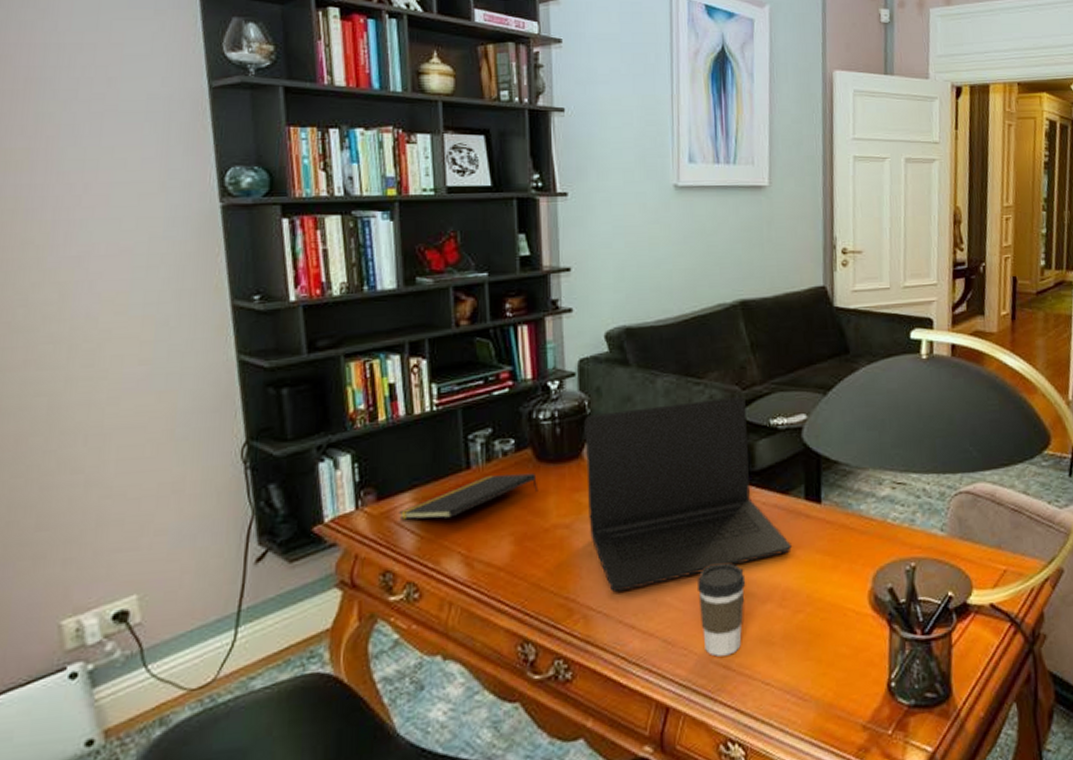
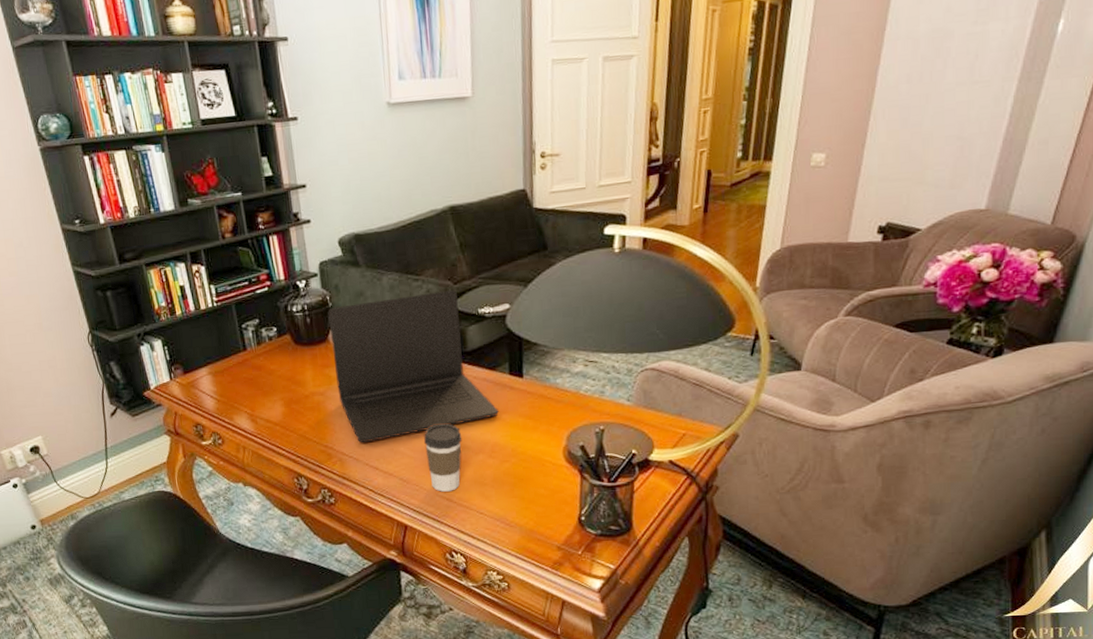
notepad: present [398,473,539,520] -> none [199,353,298,388]

